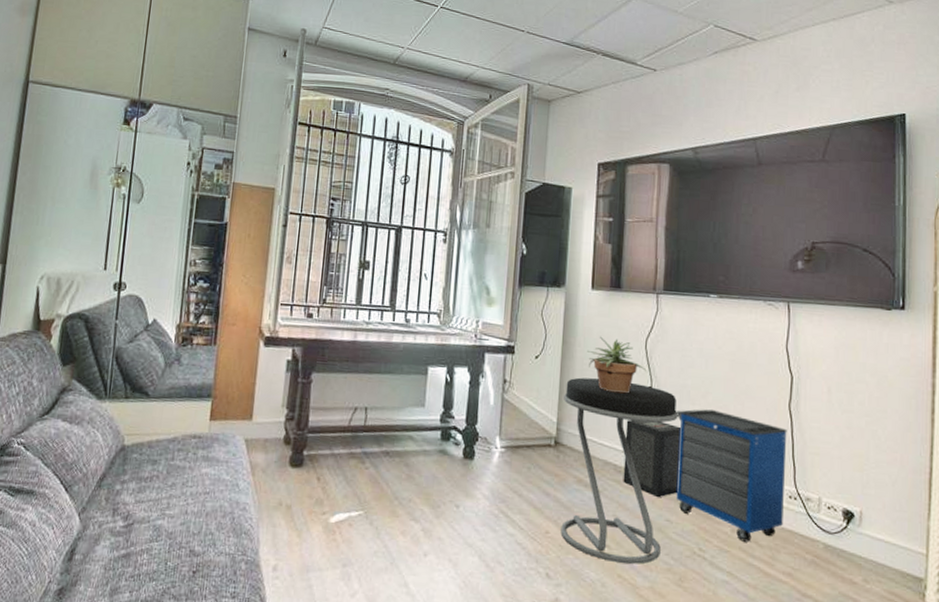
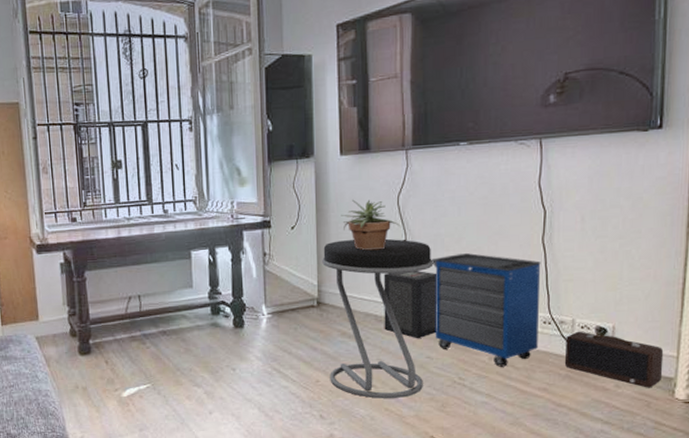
speaker: none [810,511,913,588] -> present [564,331,664,388]

